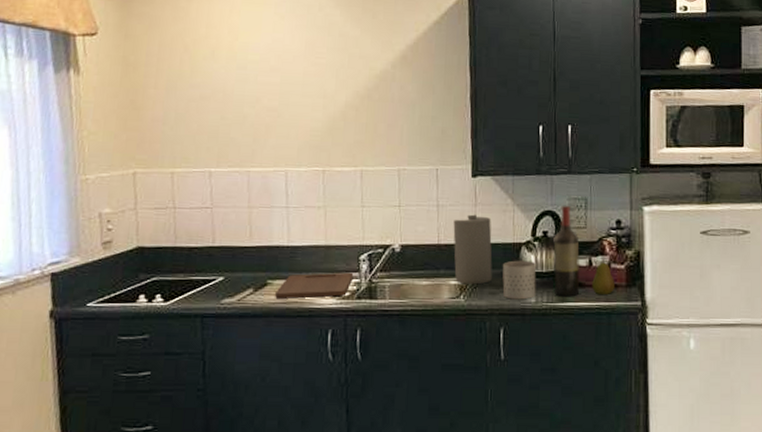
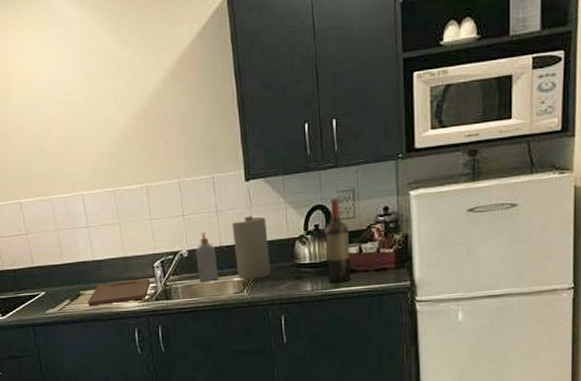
soap bottle: none [409,227,434,283] -> present [196,232,219,282]
mug: present [502,260,537,300] -> none [279,253,311,290]
fruit: present [592,259,616,296] -> none [363,245,385,279]

